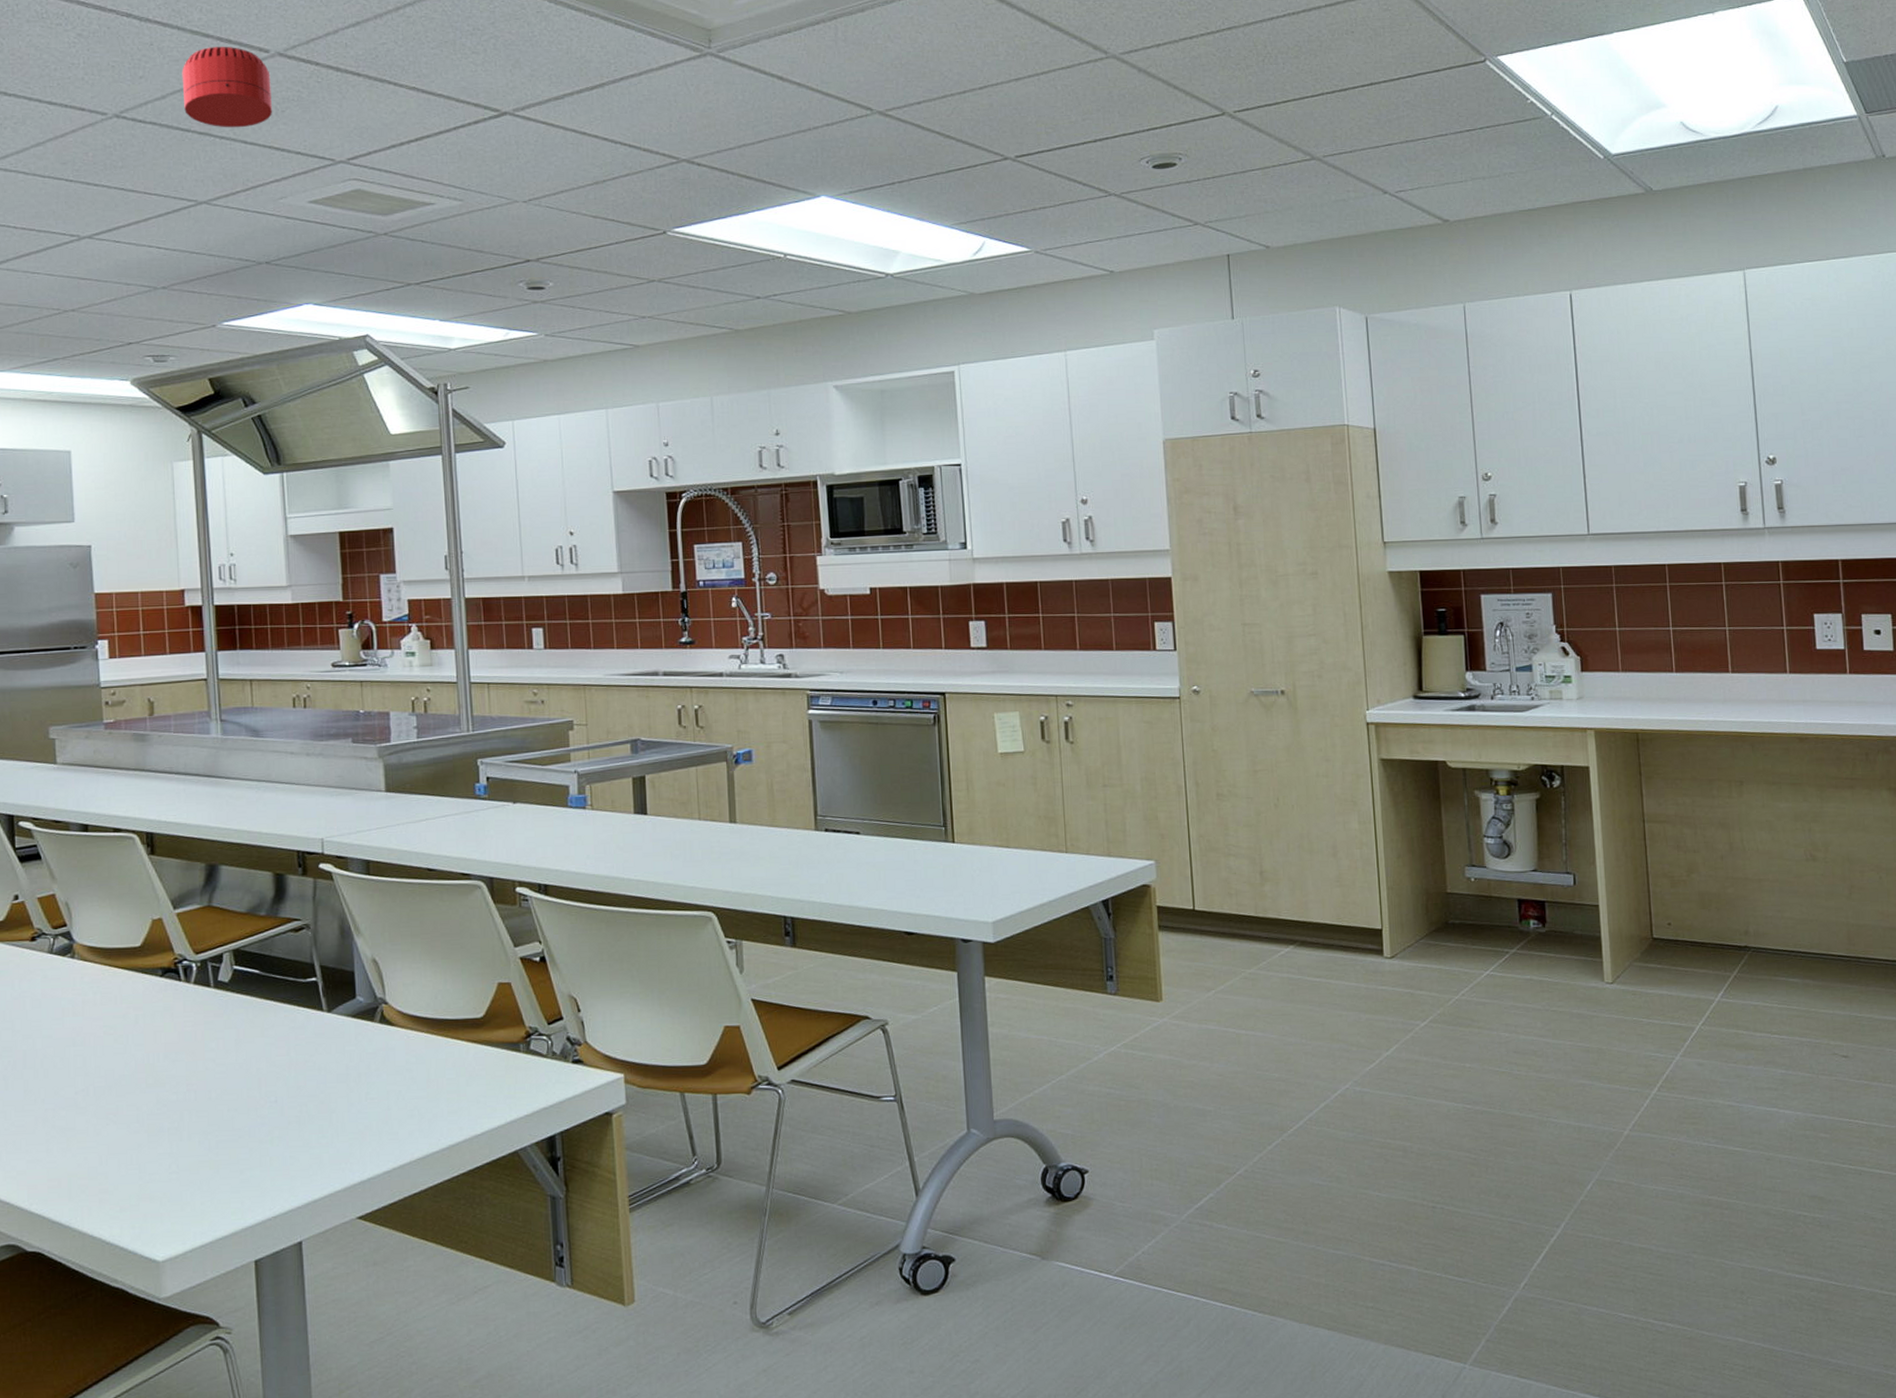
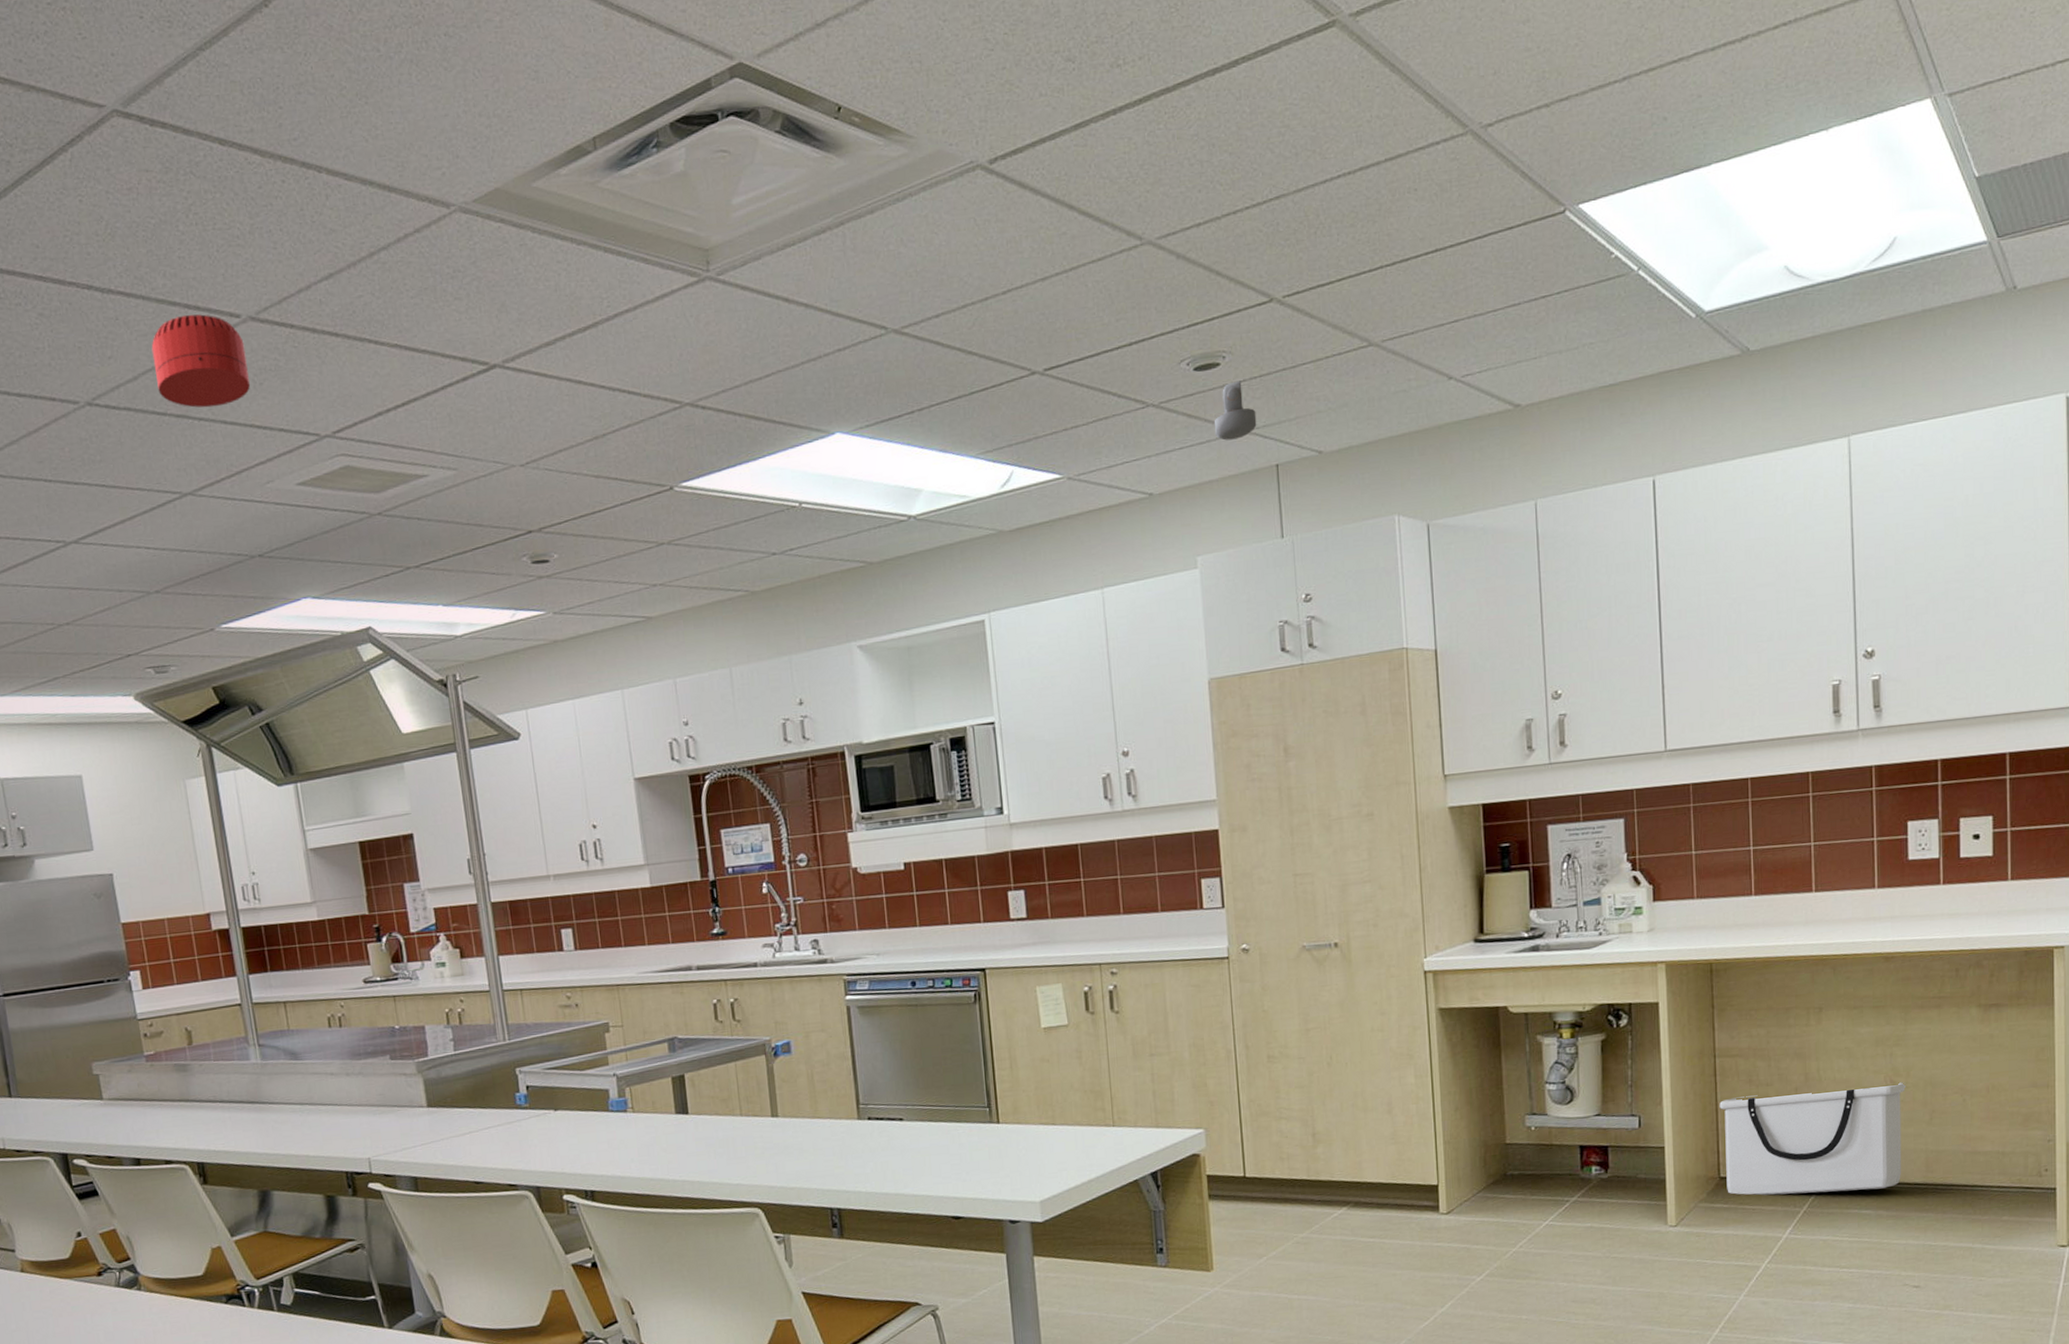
security camera: none [1170,180,1210,230] -> present [1214,381,1257,441]
storage bin: none [1650,857,1826,959] -> present [1719,1082,1907,1196]

